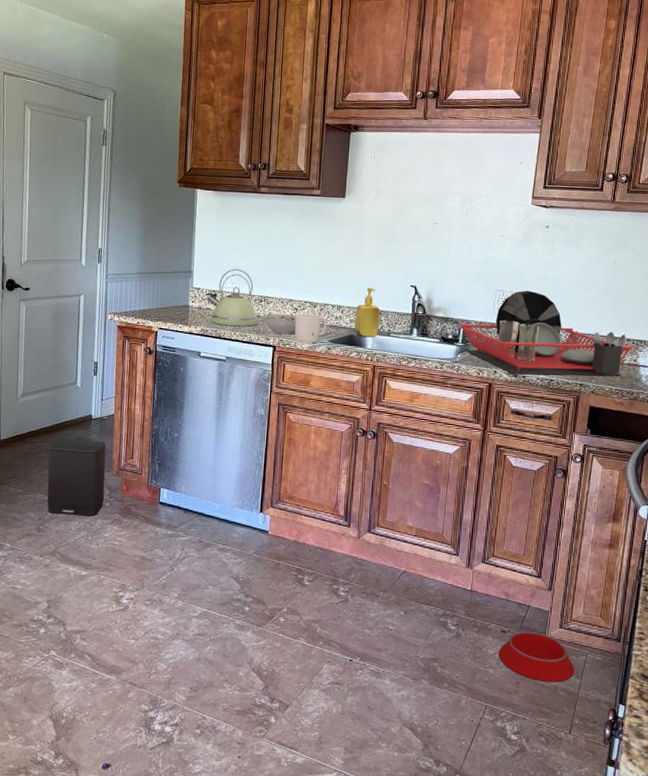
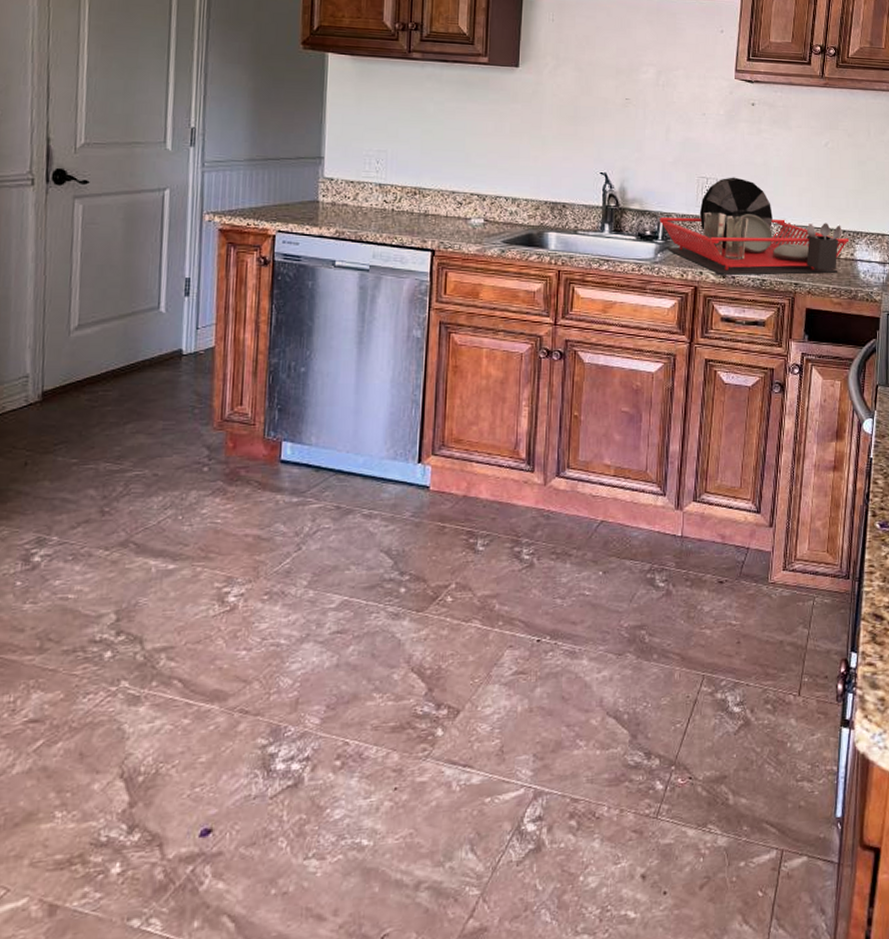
pedal bin: present [47,438,106,517] -> none [115,381,204,489]
kettle: present [205,268,259,327] -> none [341,153,412,227]
bowl: present [262,312,296,335] -> none [416,207,460,235]
mug: present [294,313,327,344] -> none [458,208,500,246]
soap dispenser: present [355,288,380,337] -> none [534,176,564,235]
pet bowl: present [499,631,575,682] -> none [716,578,802,637]

